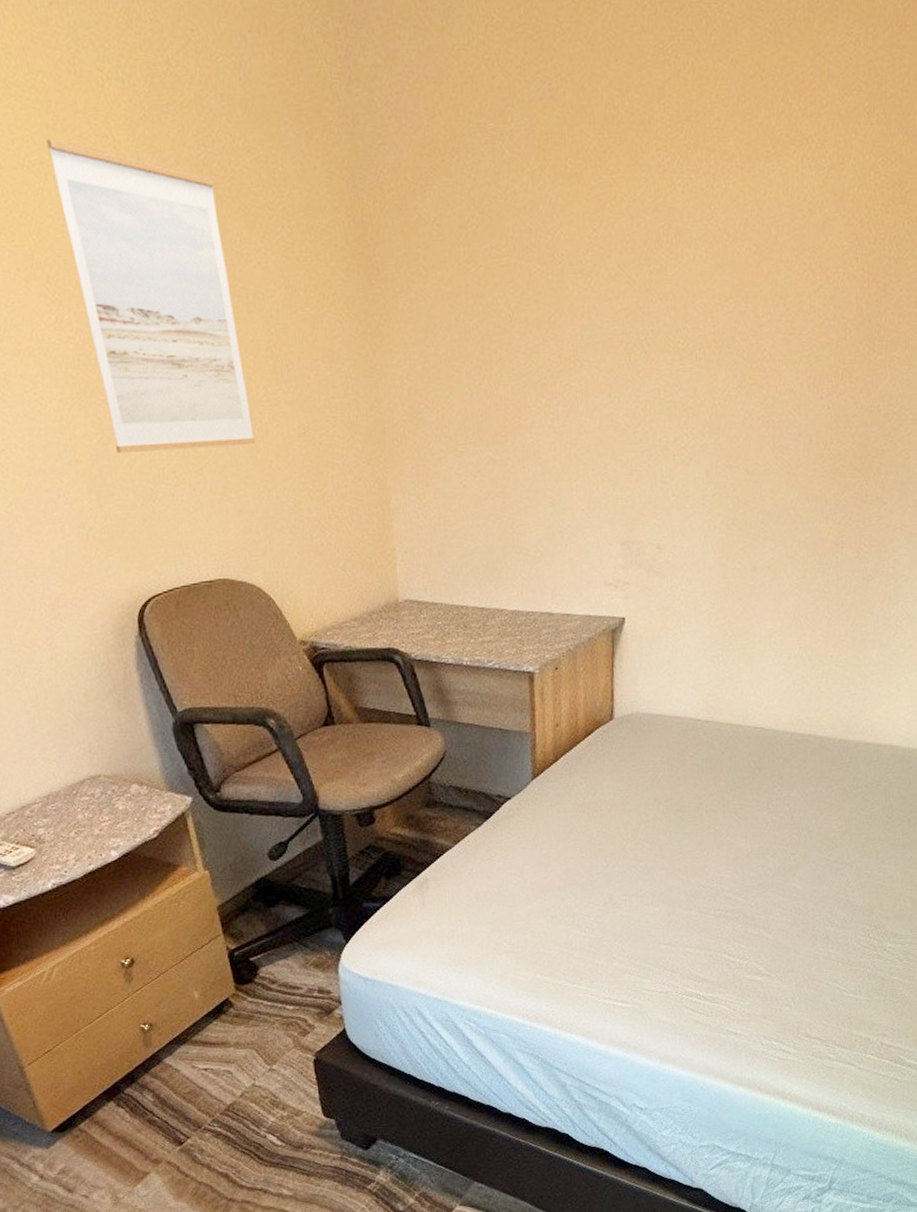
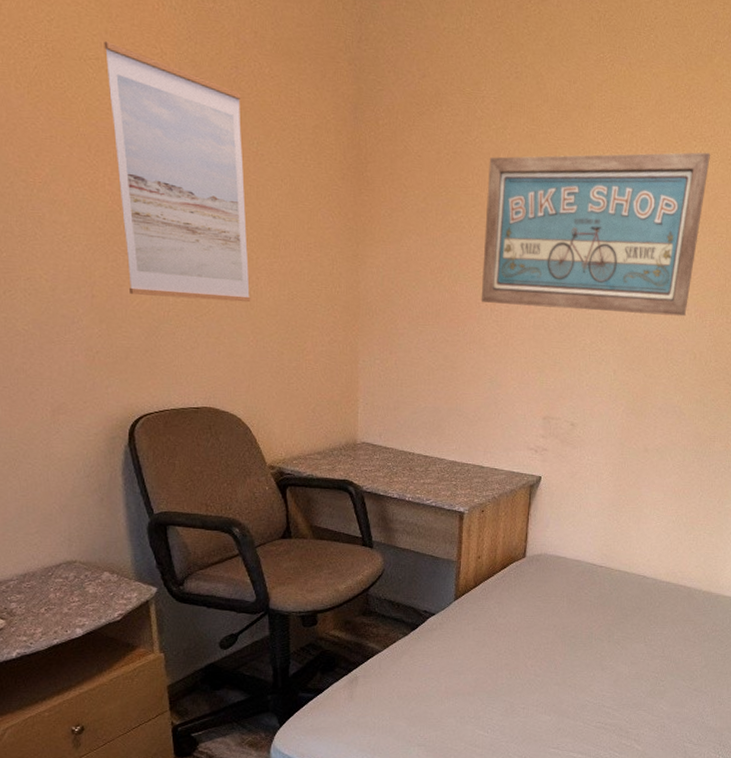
wall art: none [526,158,815,405] -> present [481,152,710,317]

